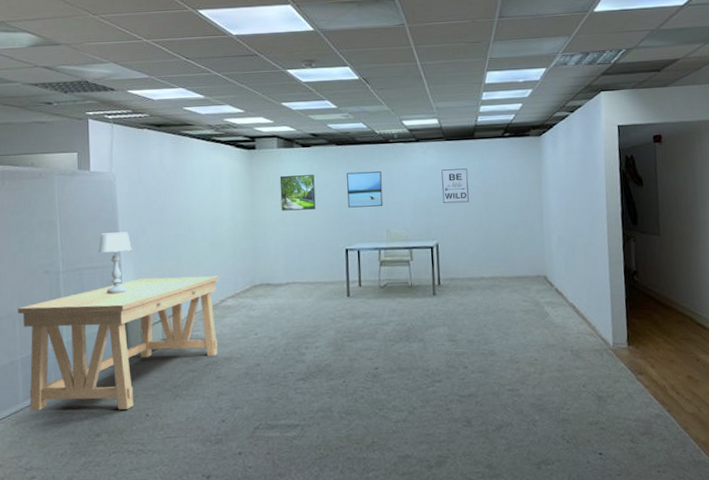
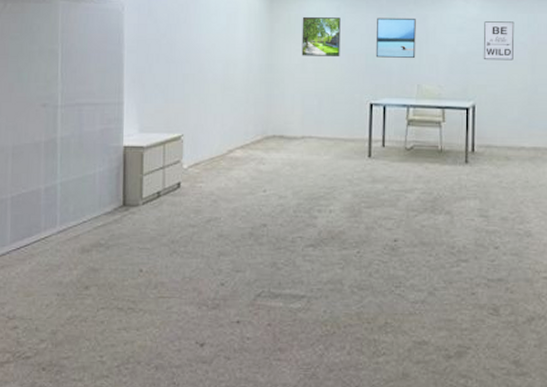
desk: present [17,276,219,411] -> none [10,120,229,262]
table lamp: present [98,232,132,295] -> none [101,67,136,135]

